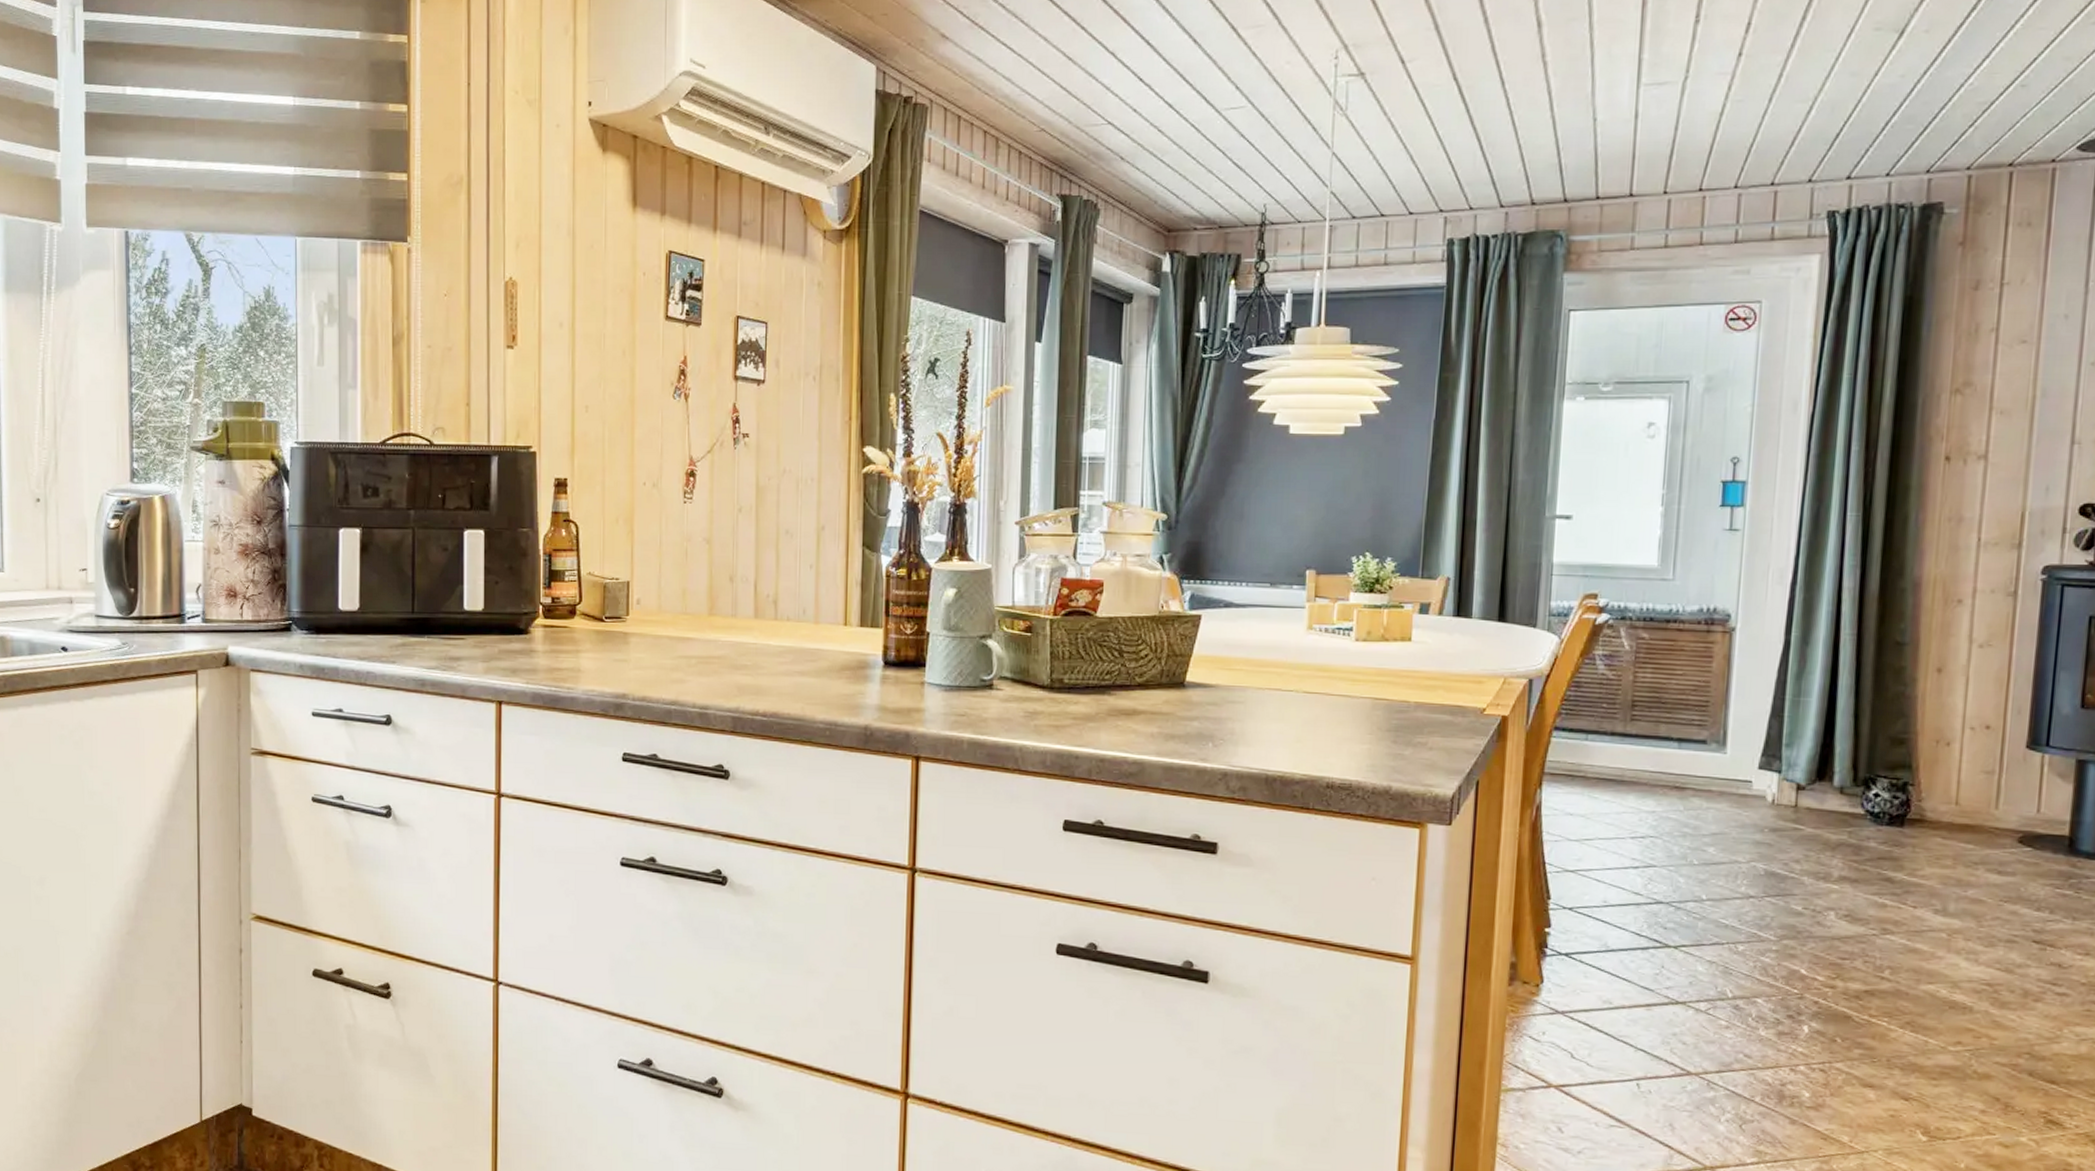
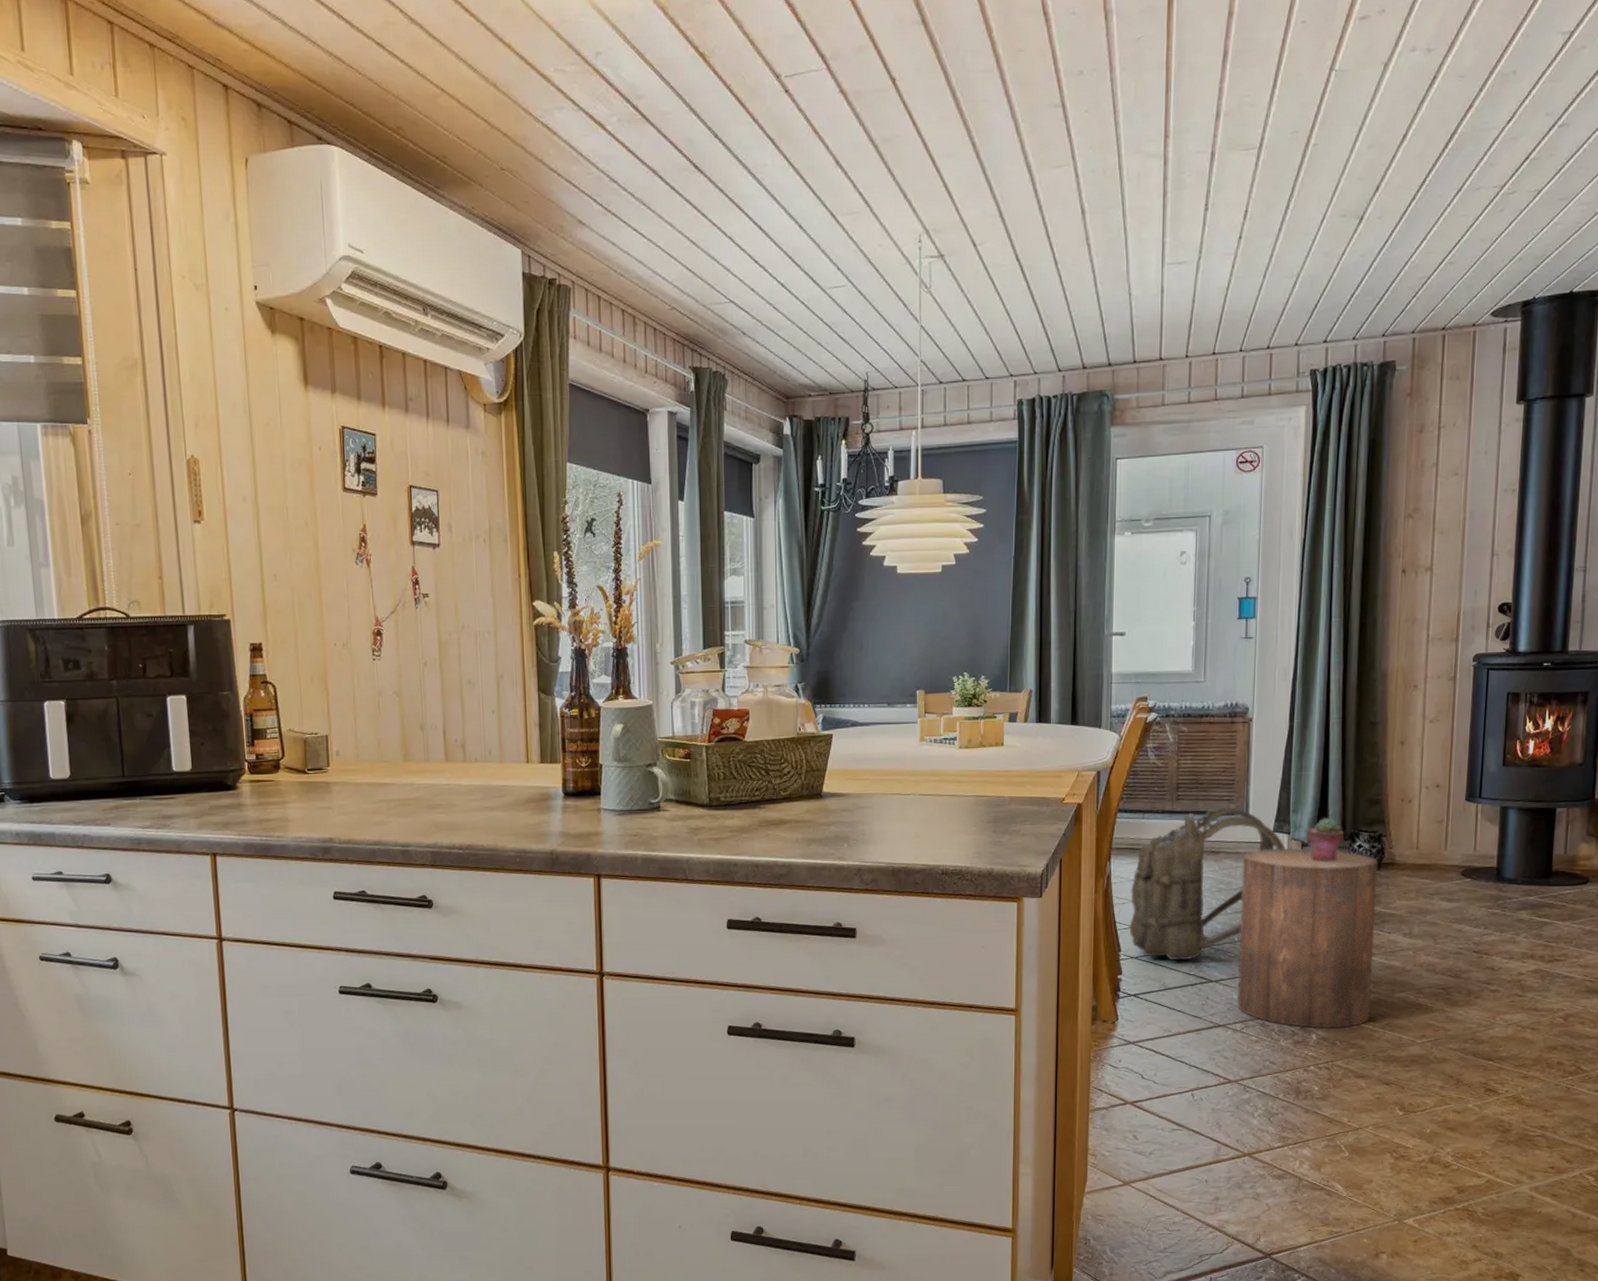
backpack: none [1562,734,1774,917] -> present [1129,807,1285,960]
stool: none [1702,789,1902,1022] -> present [1237,847,1379,1029]
potted succulent: none [1803,756,1856,812] -> present [1306,818,1345,863]

